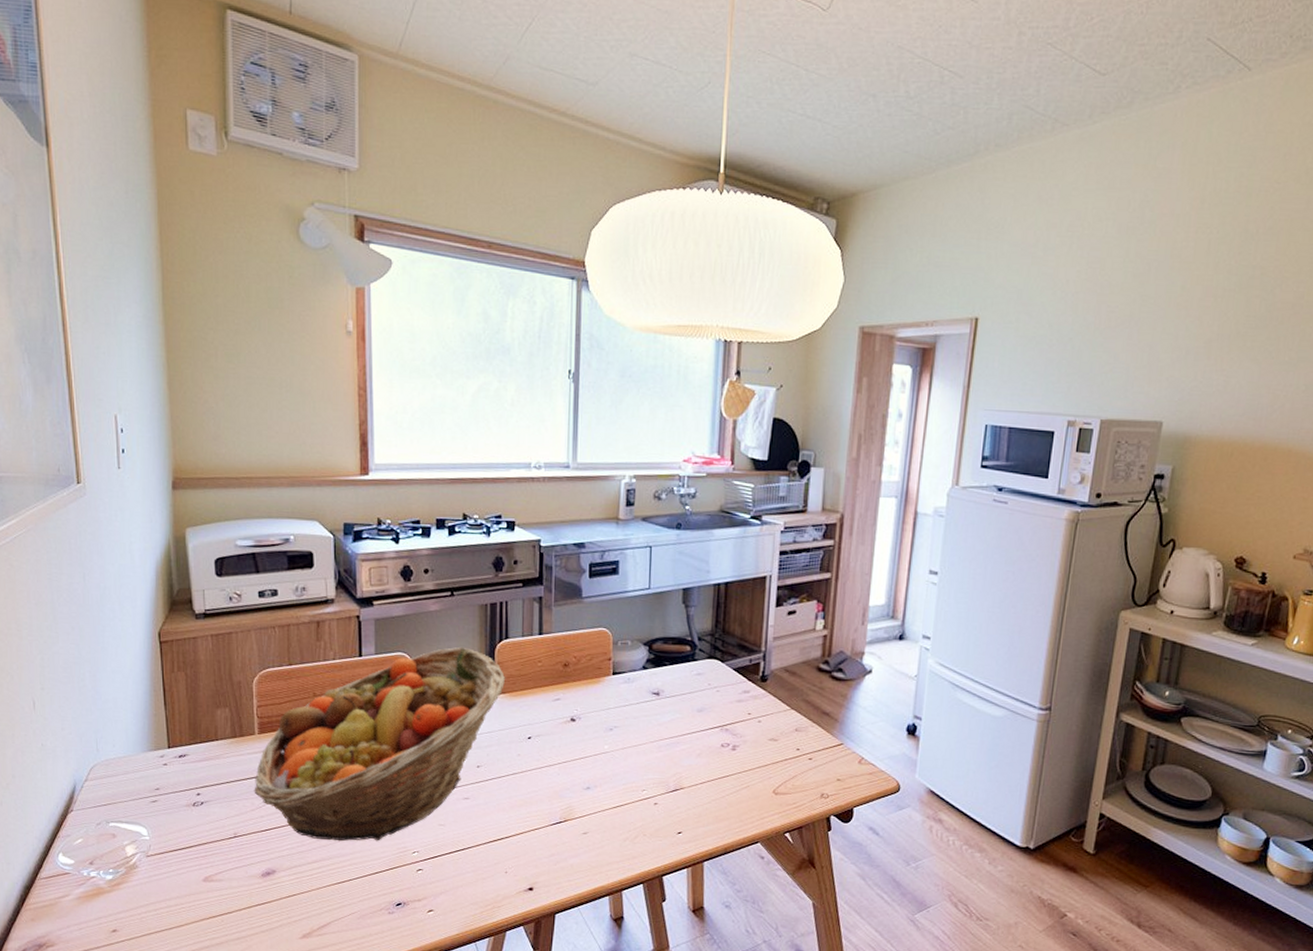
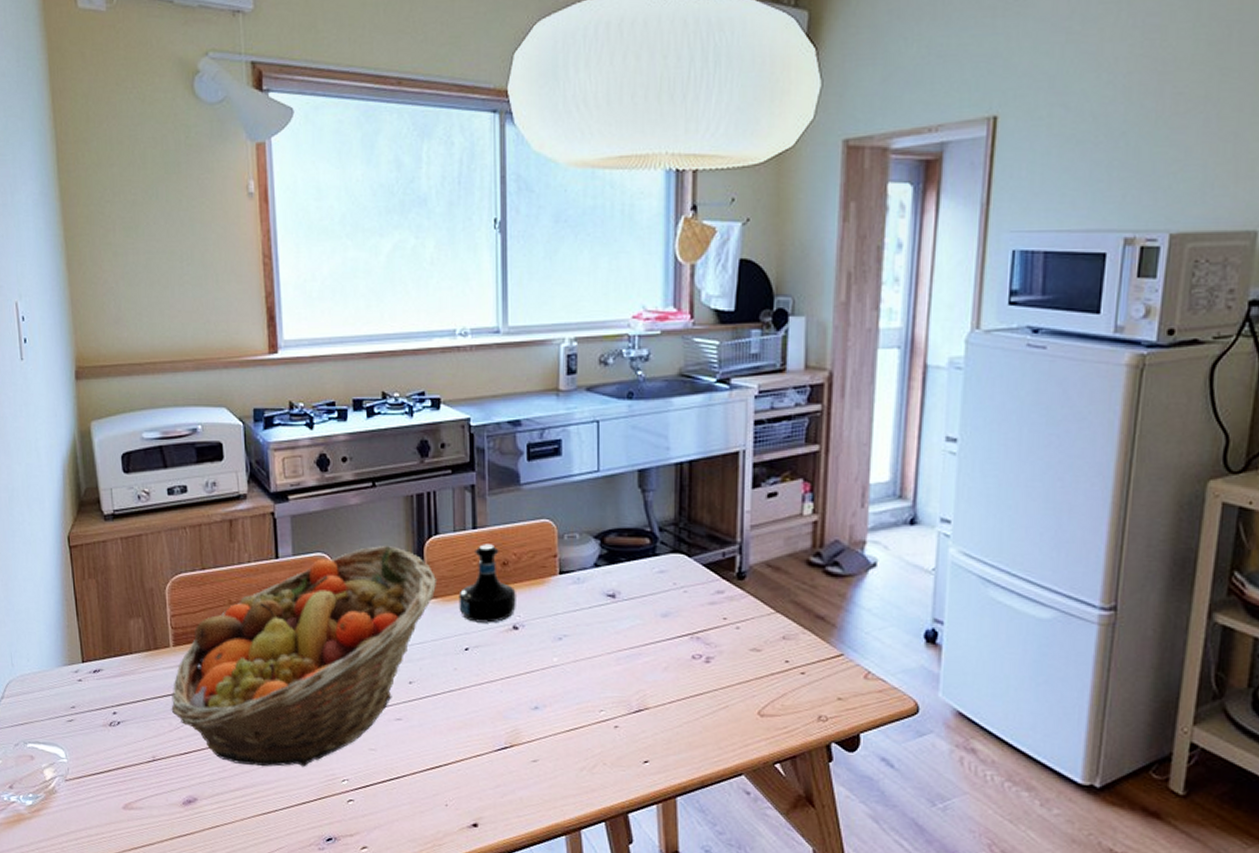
tequila bottle: none [524,648,575,716] -> present [459,544,516,623]

